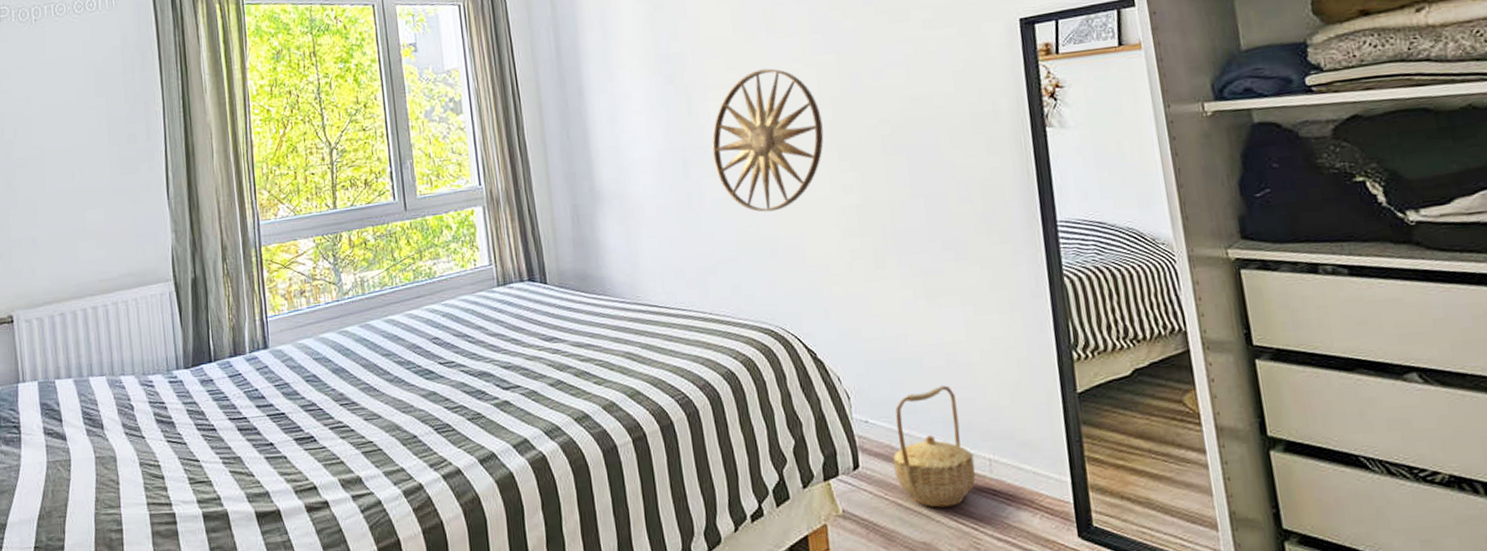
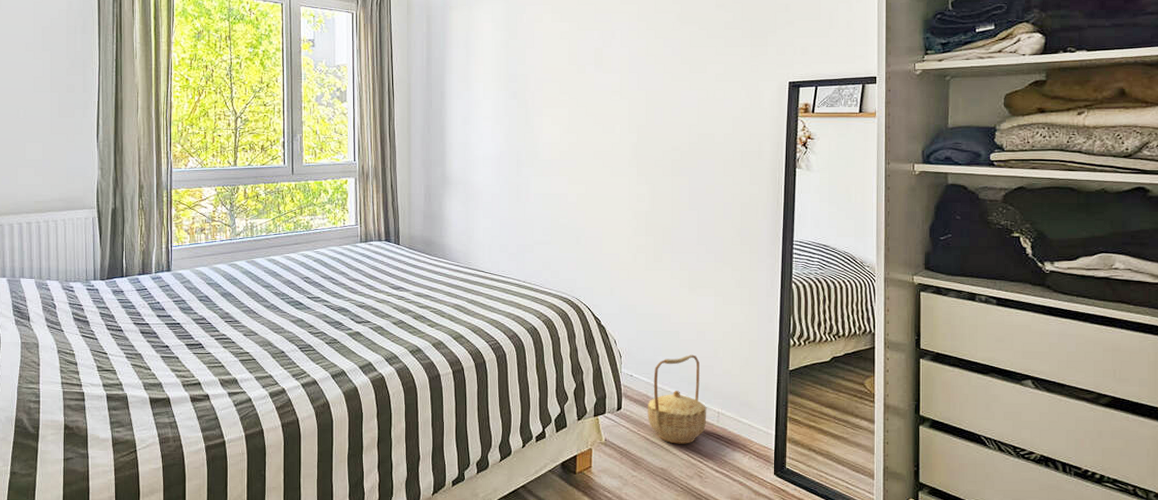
wall art: present [712,68,824,212] -> none [541,96,628,208]

